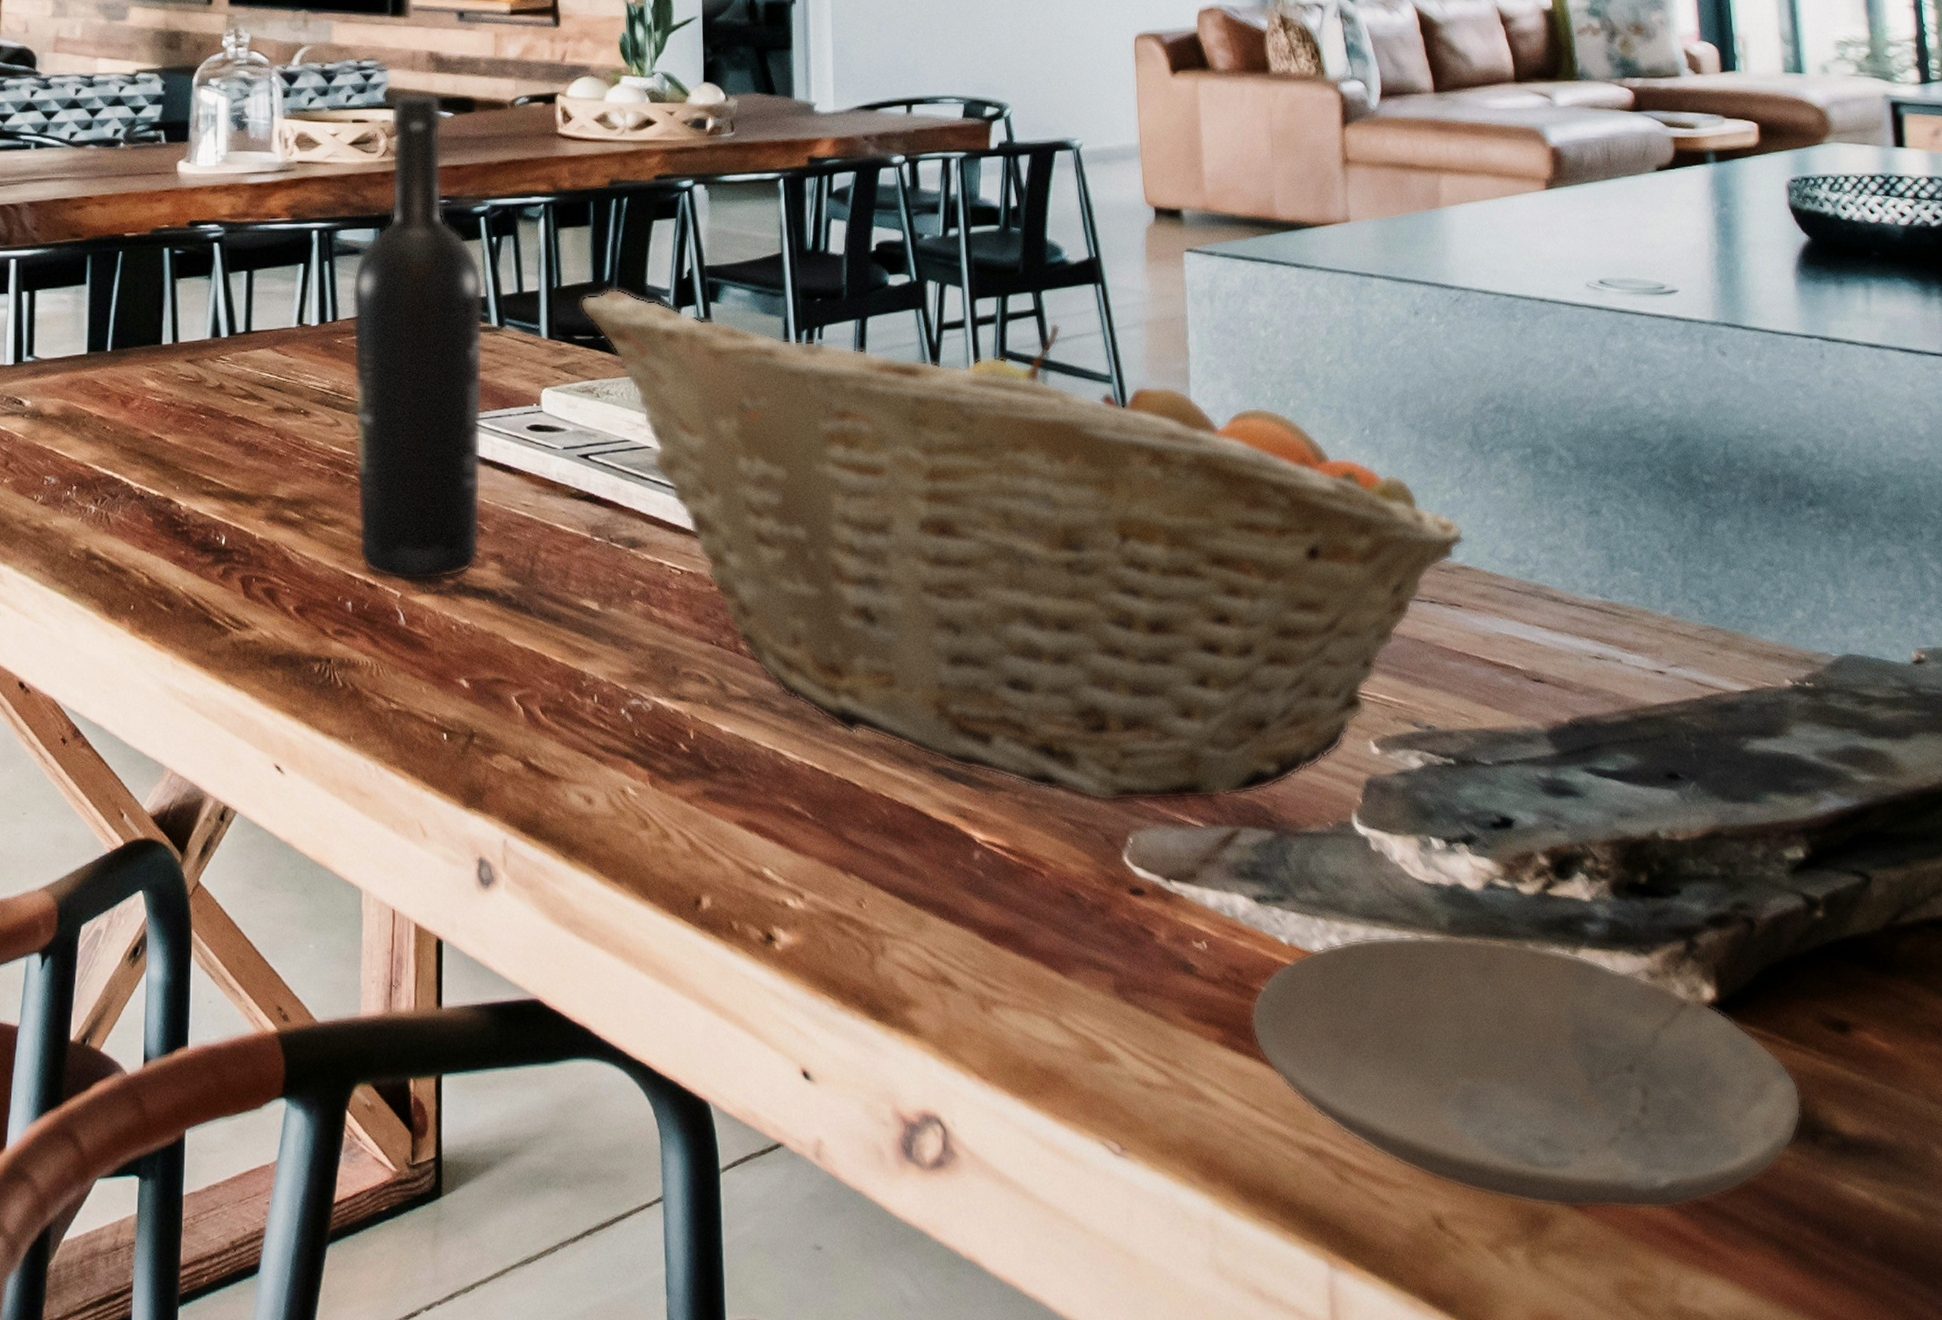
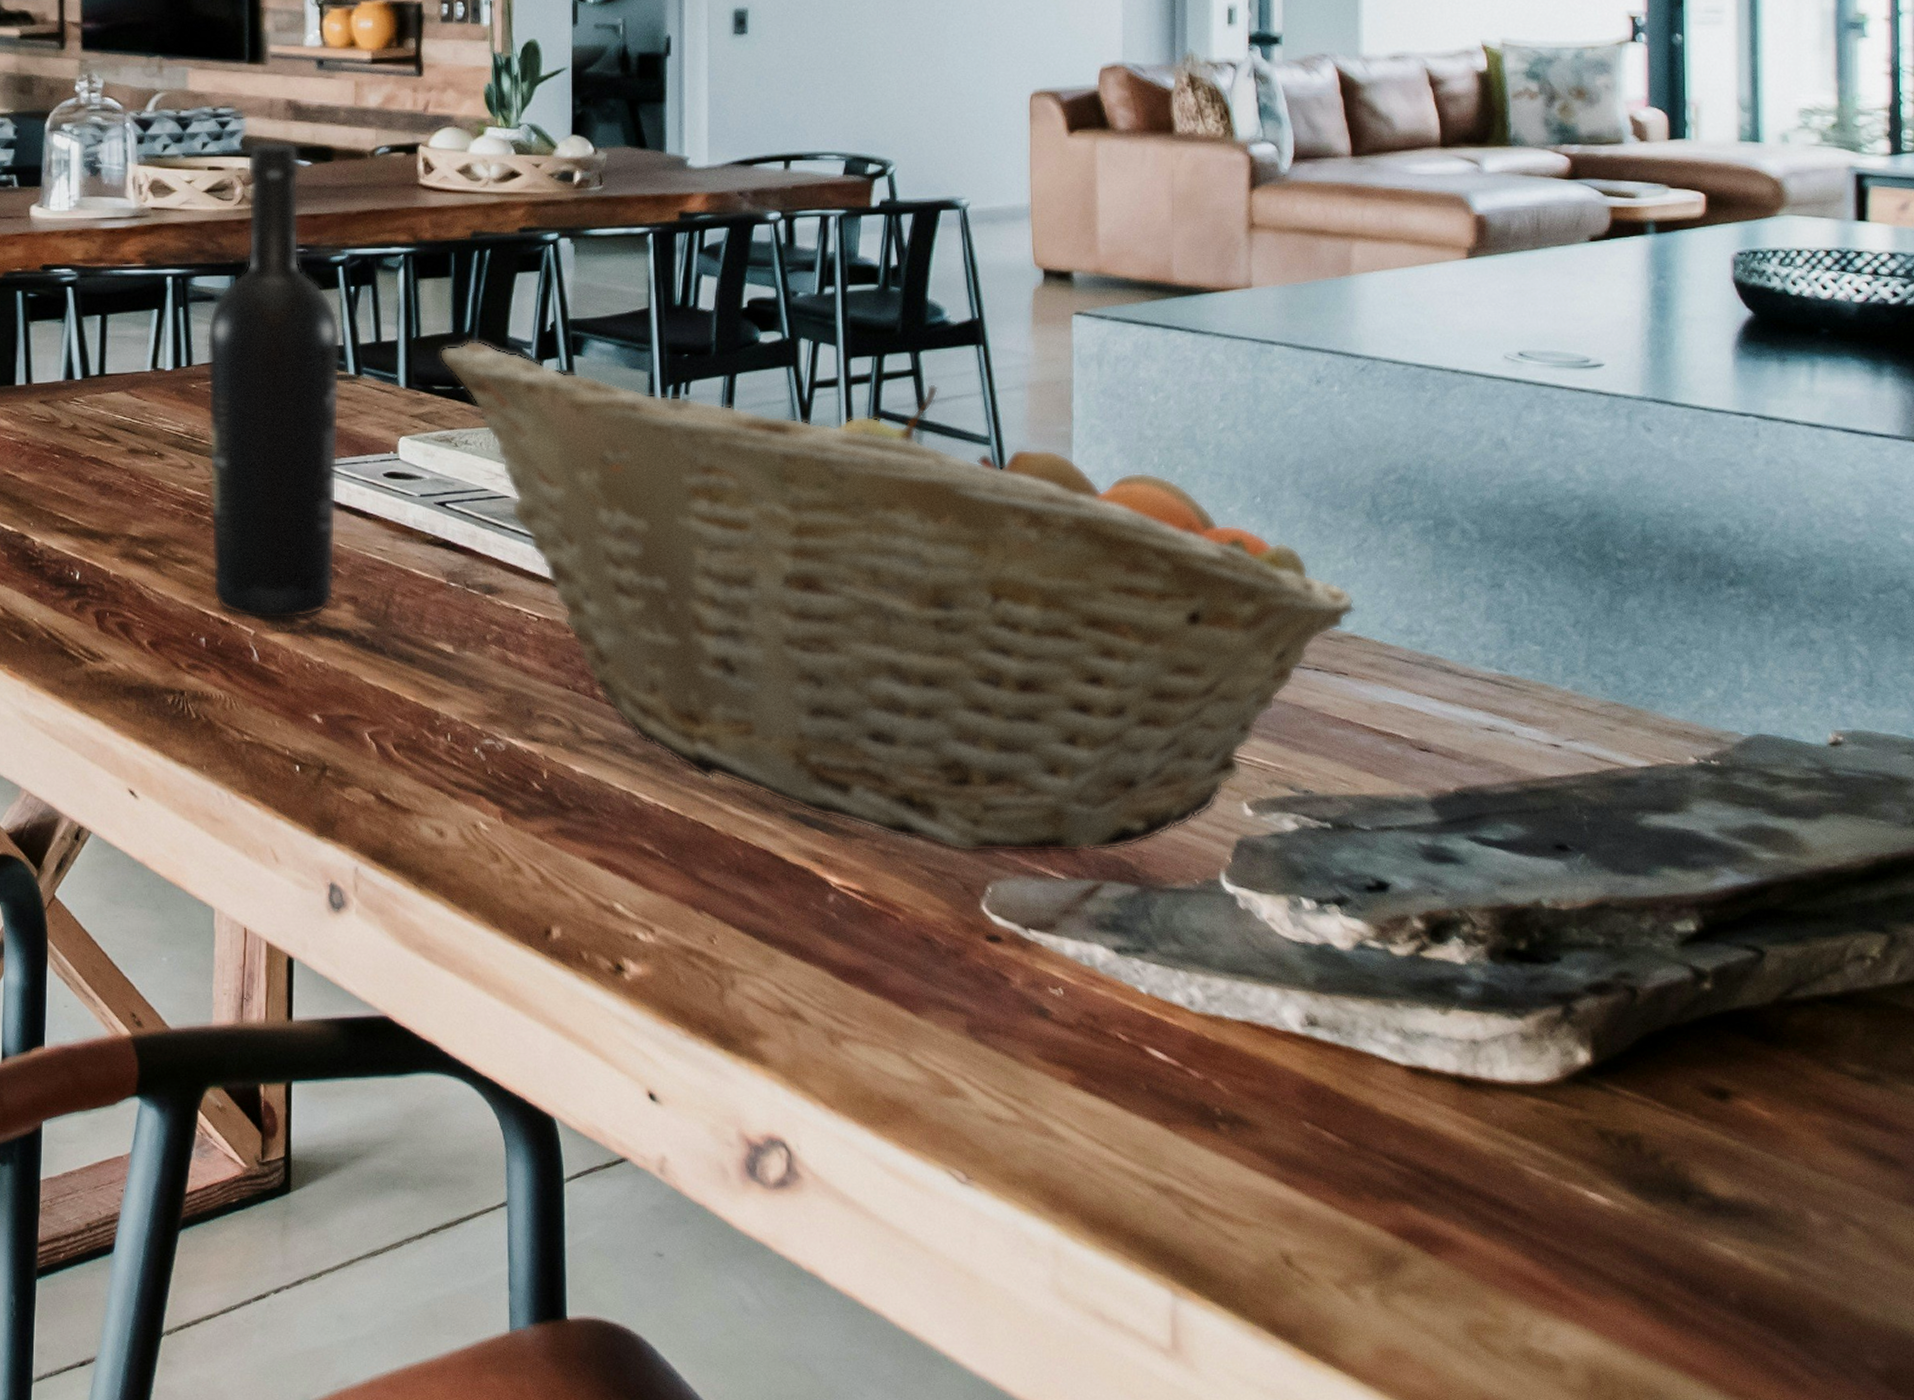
plate: present [1250,934,1802,1211] -> none [1104,990,1672,1258]

